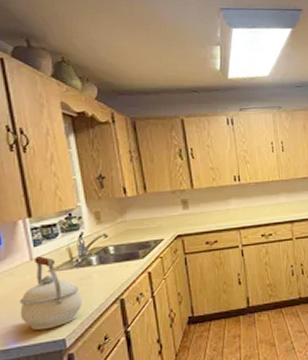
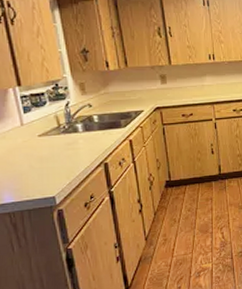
kettle: present [20,256,82,331] -> none [13,122,70,189]

